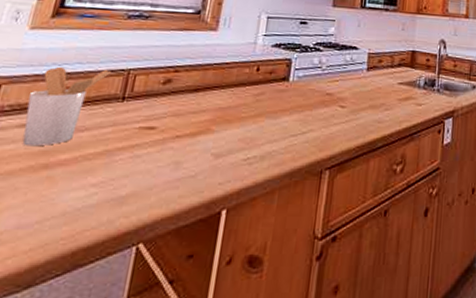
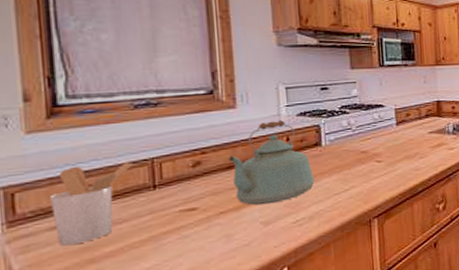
kettle: none [195,48,275,135] -> present [228,120,315,206]

